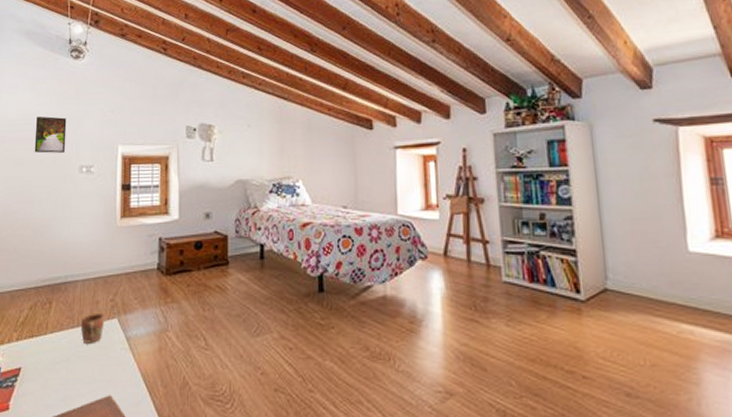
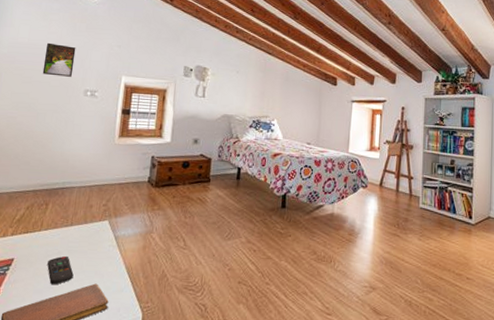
remote control: none [56,362,85,398] -> present [47,255,74,285]
mug: present [80,314,105,343] -> none [73,216,97,240]

